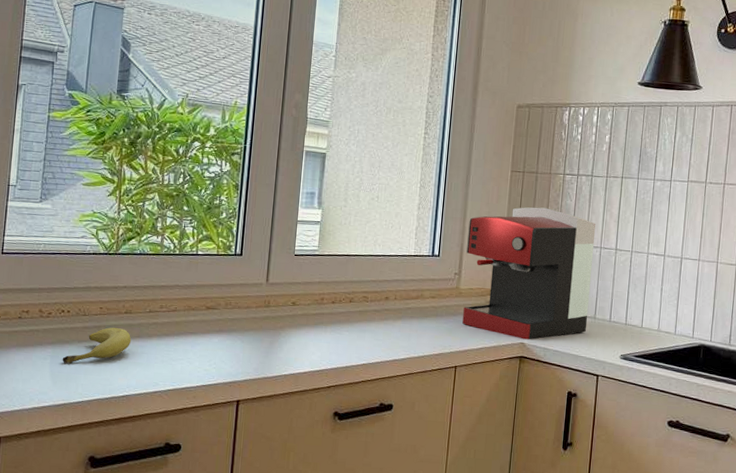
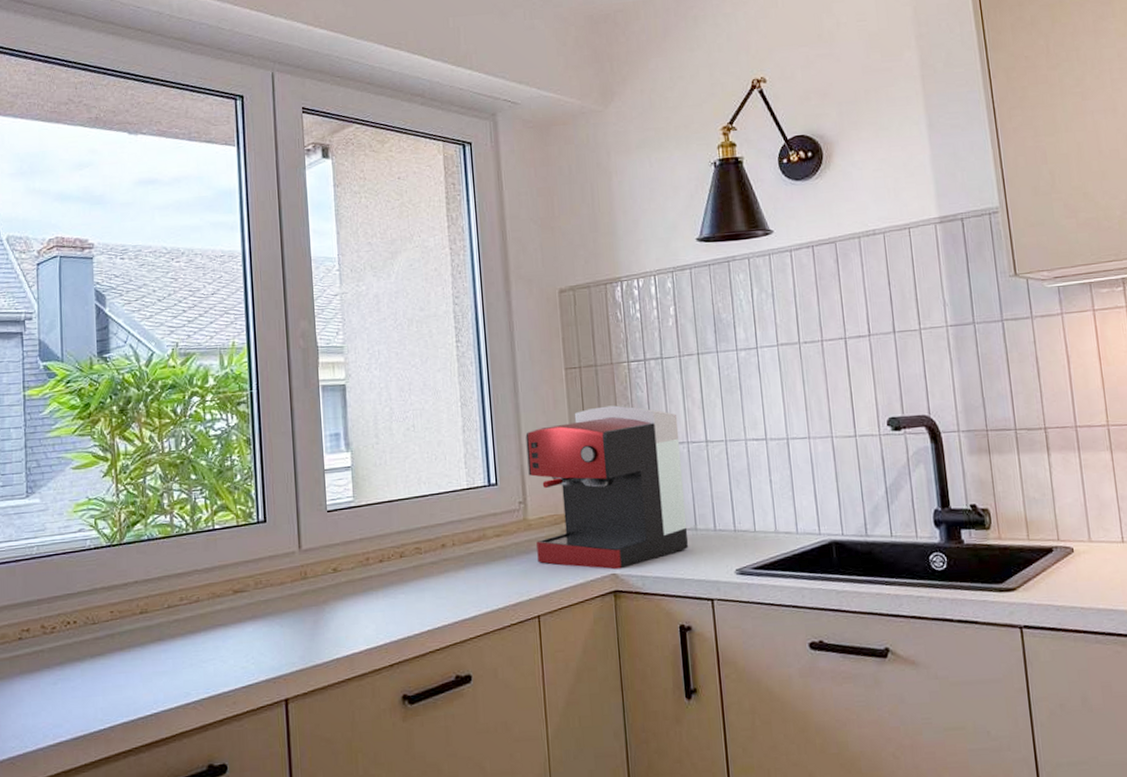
fruit: present [62,327,132,364] -> none [75,633,152,686]

